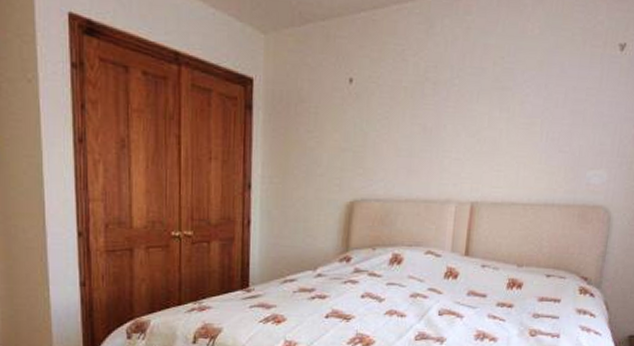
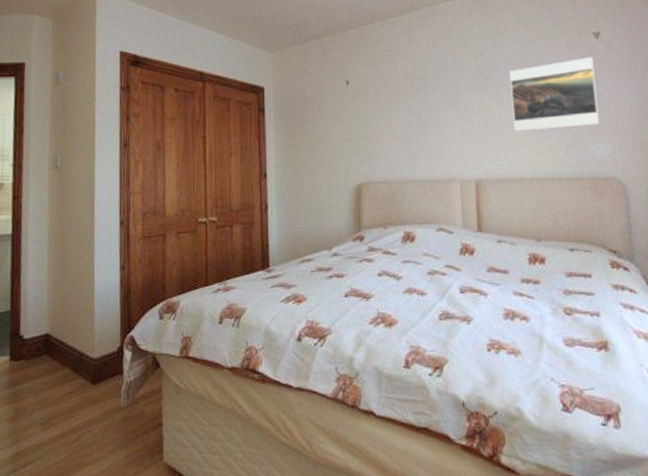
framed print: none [518,72,613,153] -> present [509,57,600,132]

